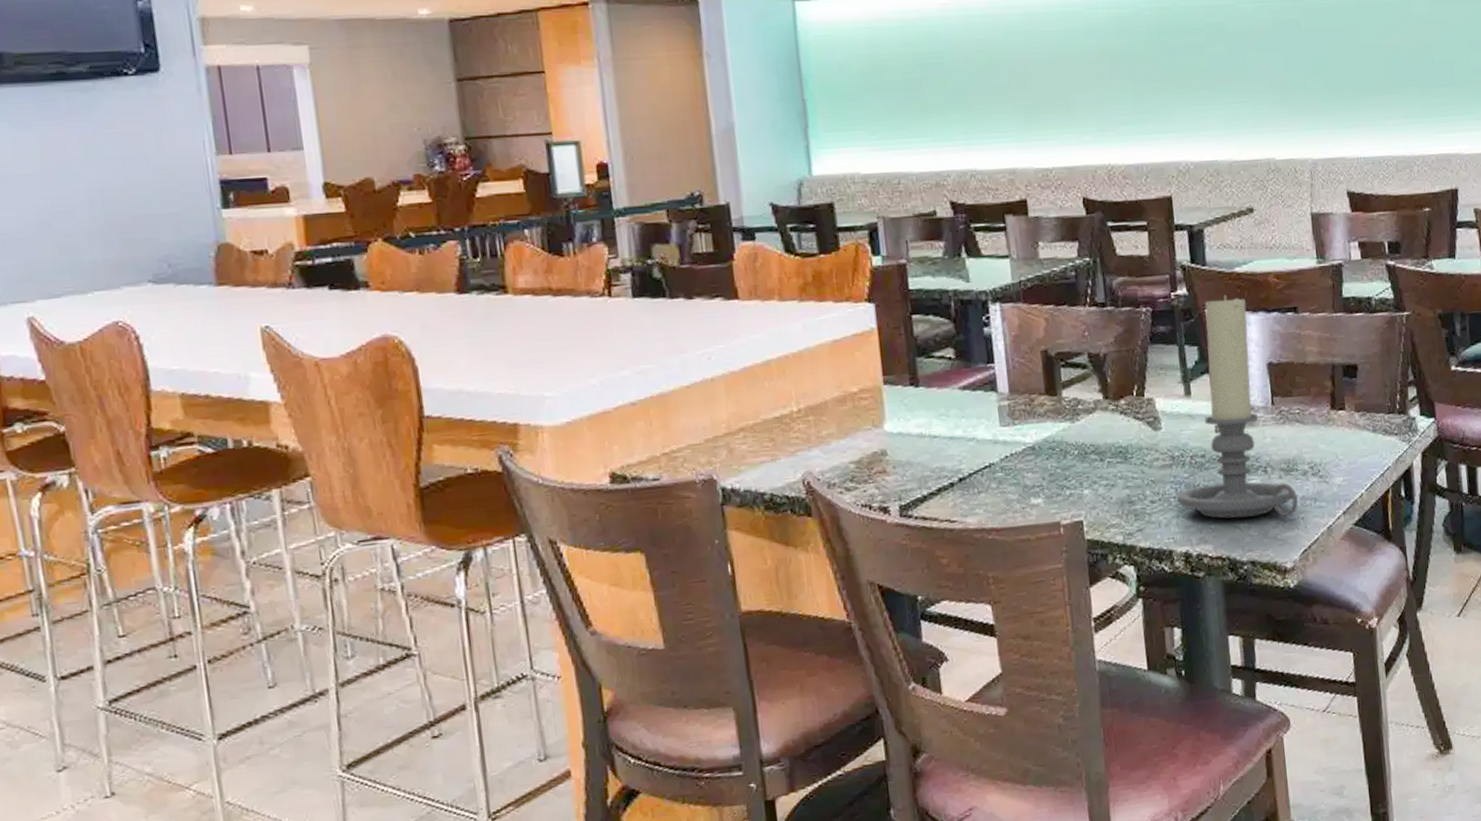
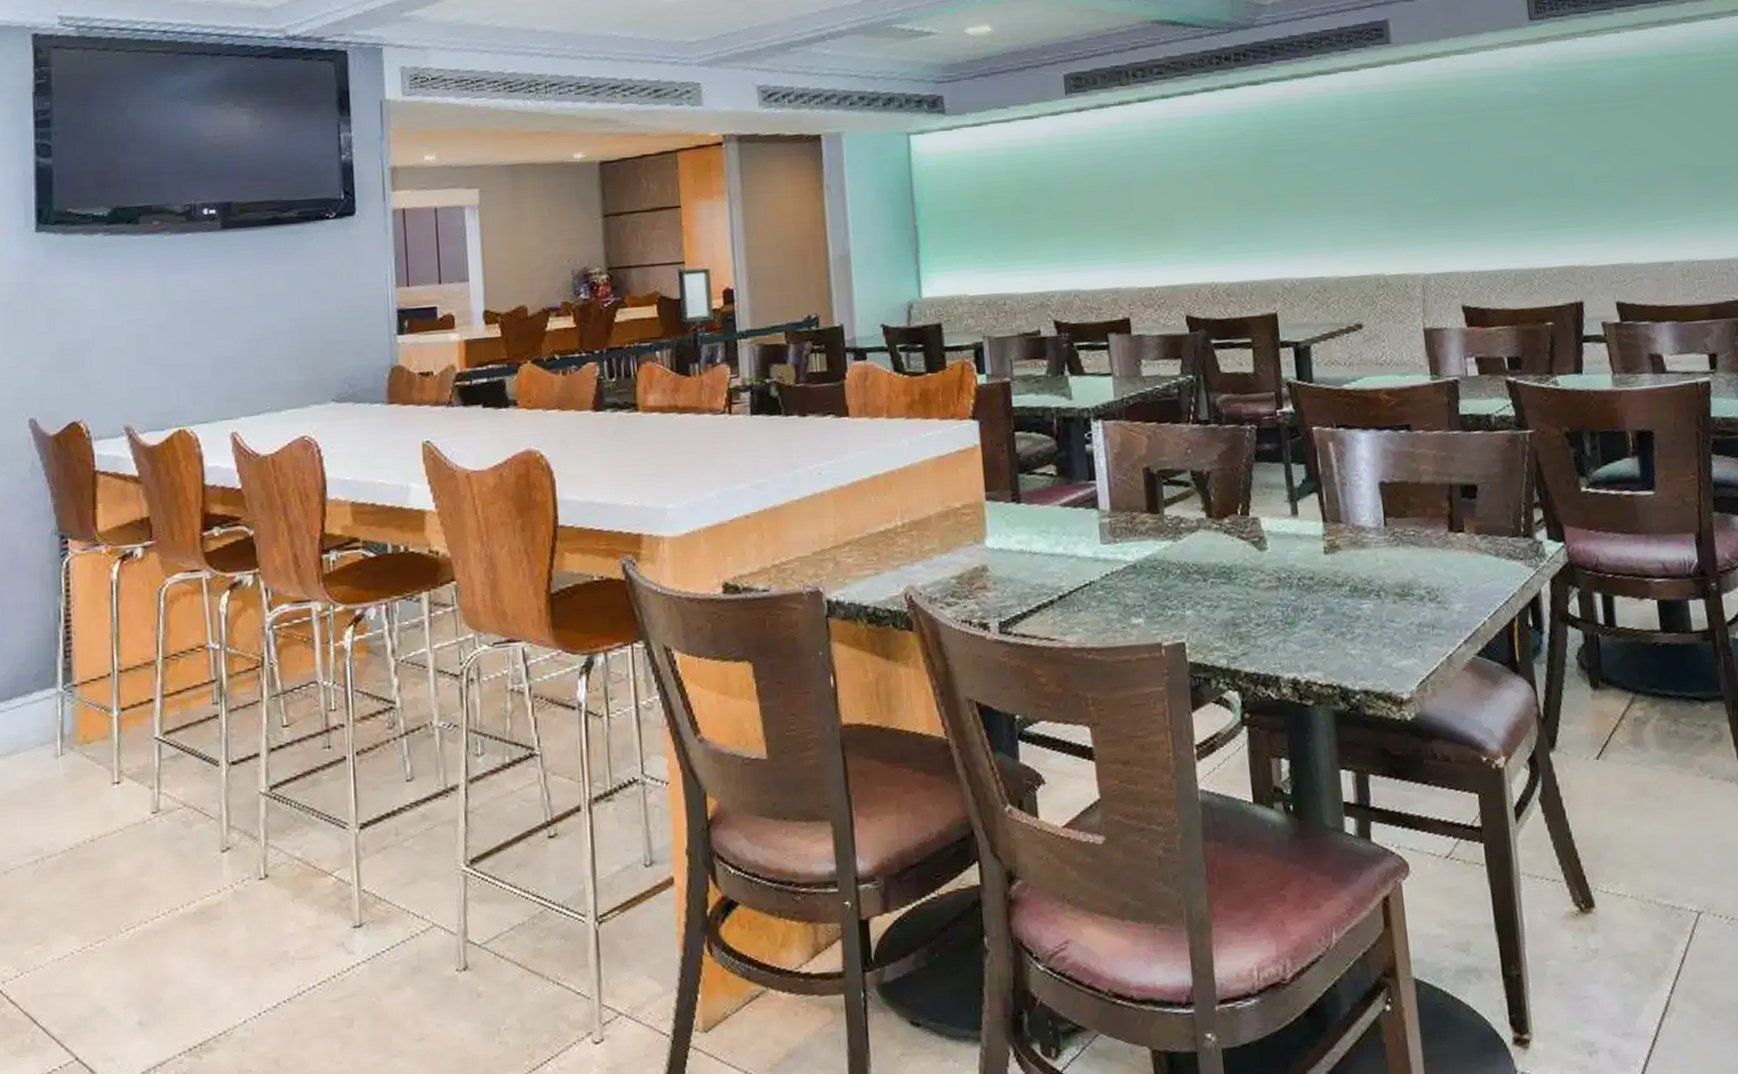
candle holder: present [1177,294,1298,519] -> none [1284,411,1415,645]

